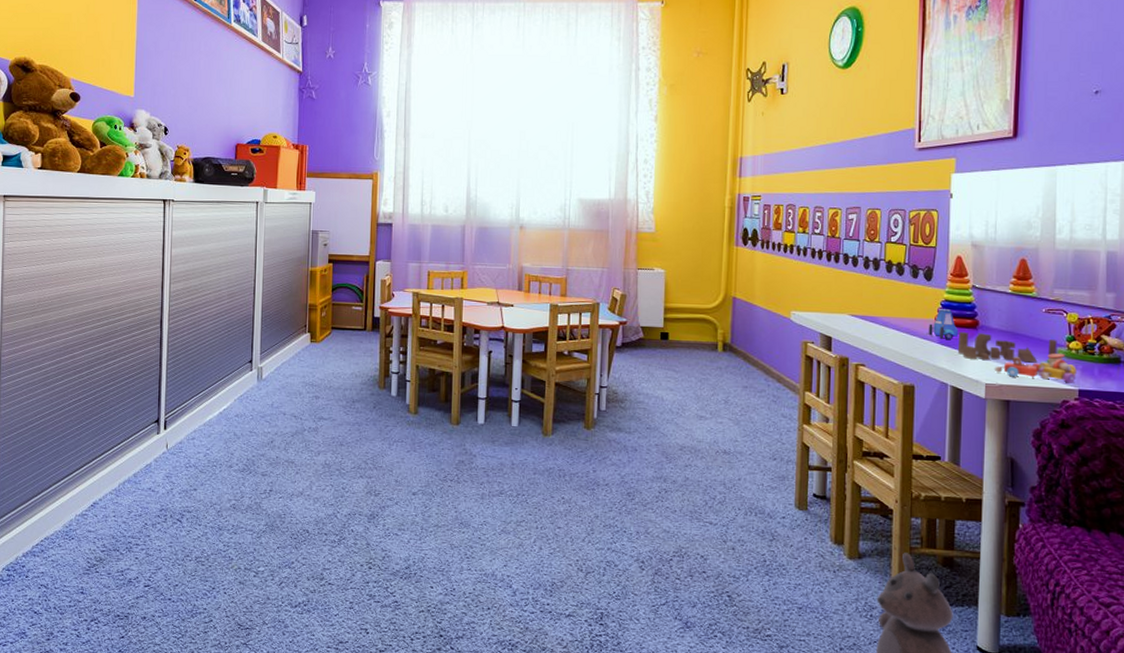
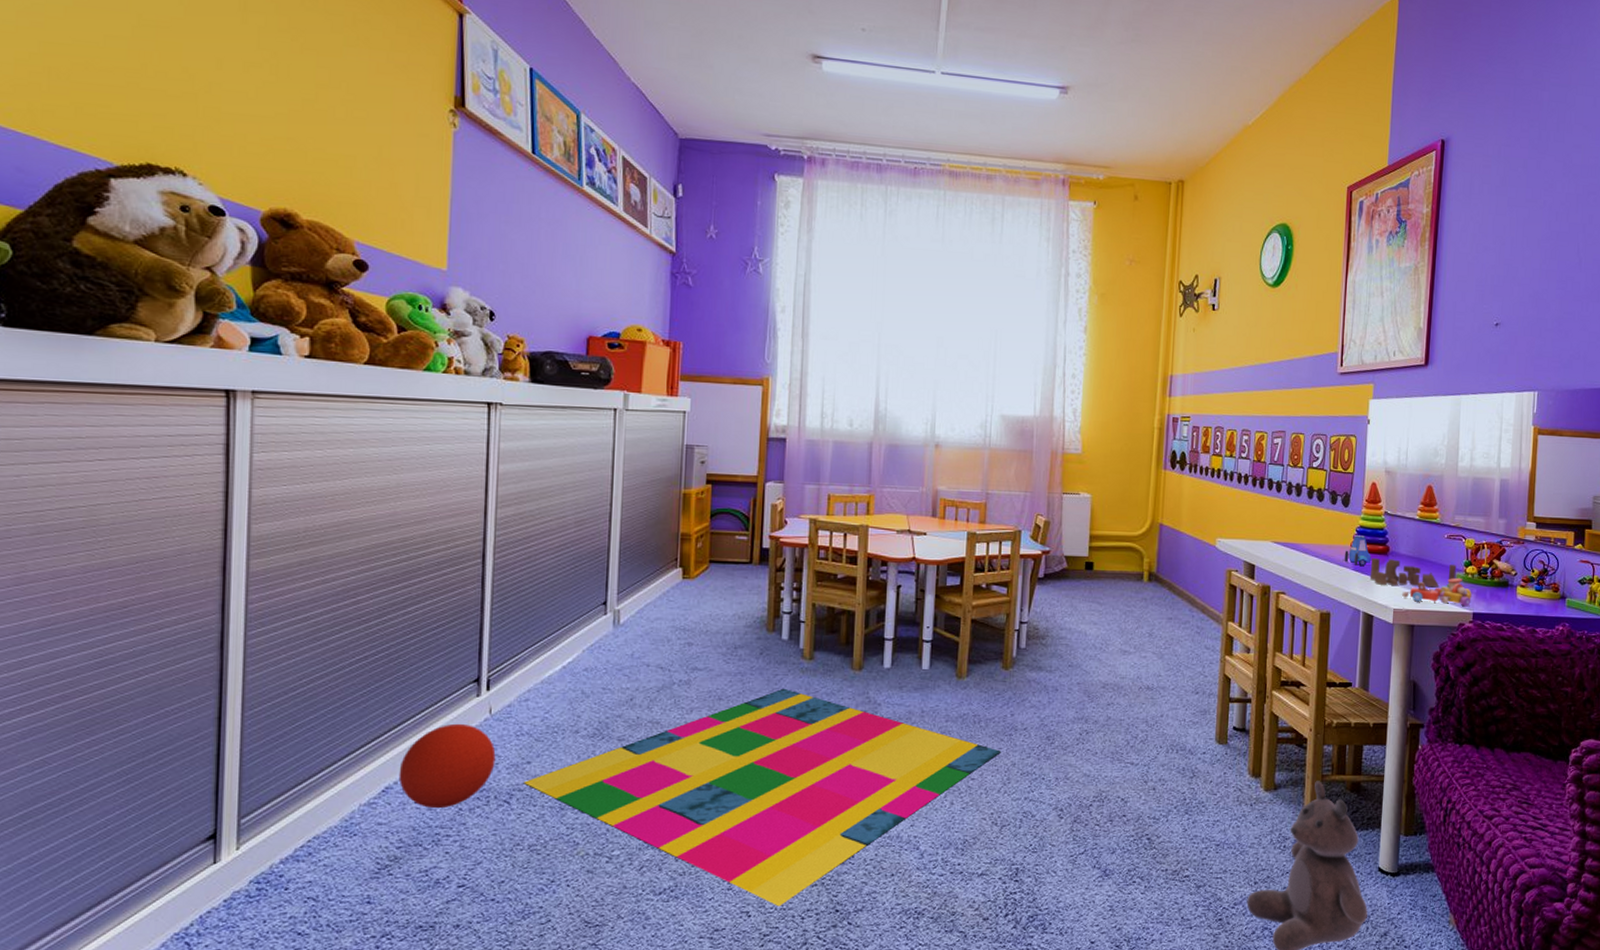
ball: none [102,455,171,522] -> present [398,723,496,808]
play mat: none [191,437,584,627] -> present [524,688,1001,907]

